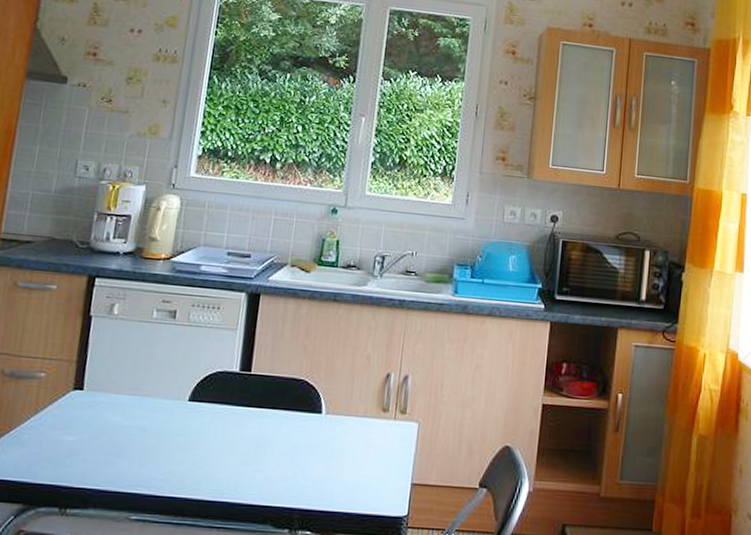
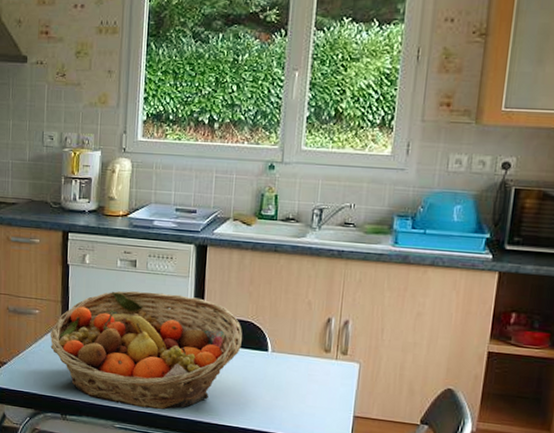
fruit basket: none [55,347,295,493] -> present [50,291,243,410]

